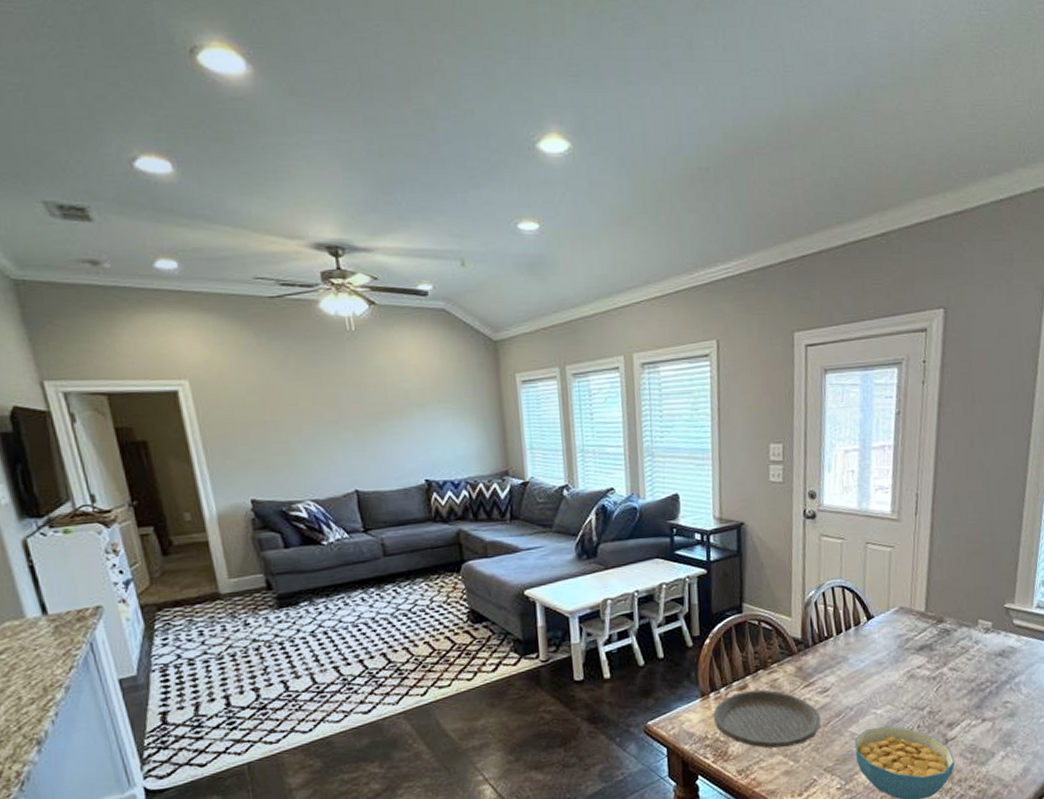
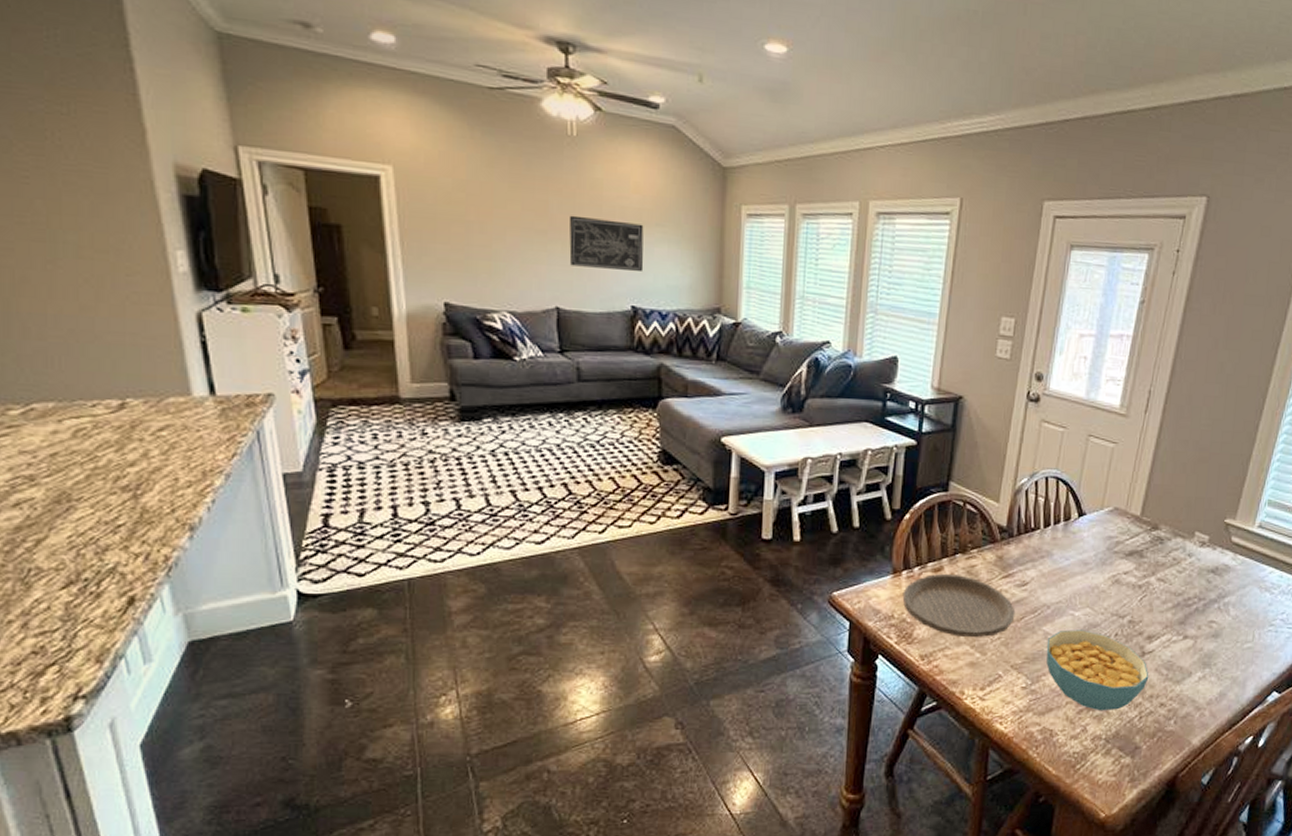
wall art: none [357,403,432,450] -> present [568,215,644,271]

